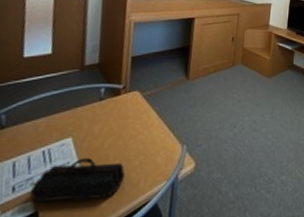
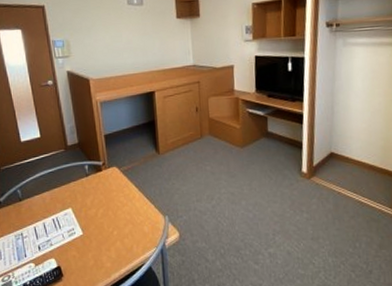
pencil case: present [30,158,126,202] -> none [51,226,120,260]

